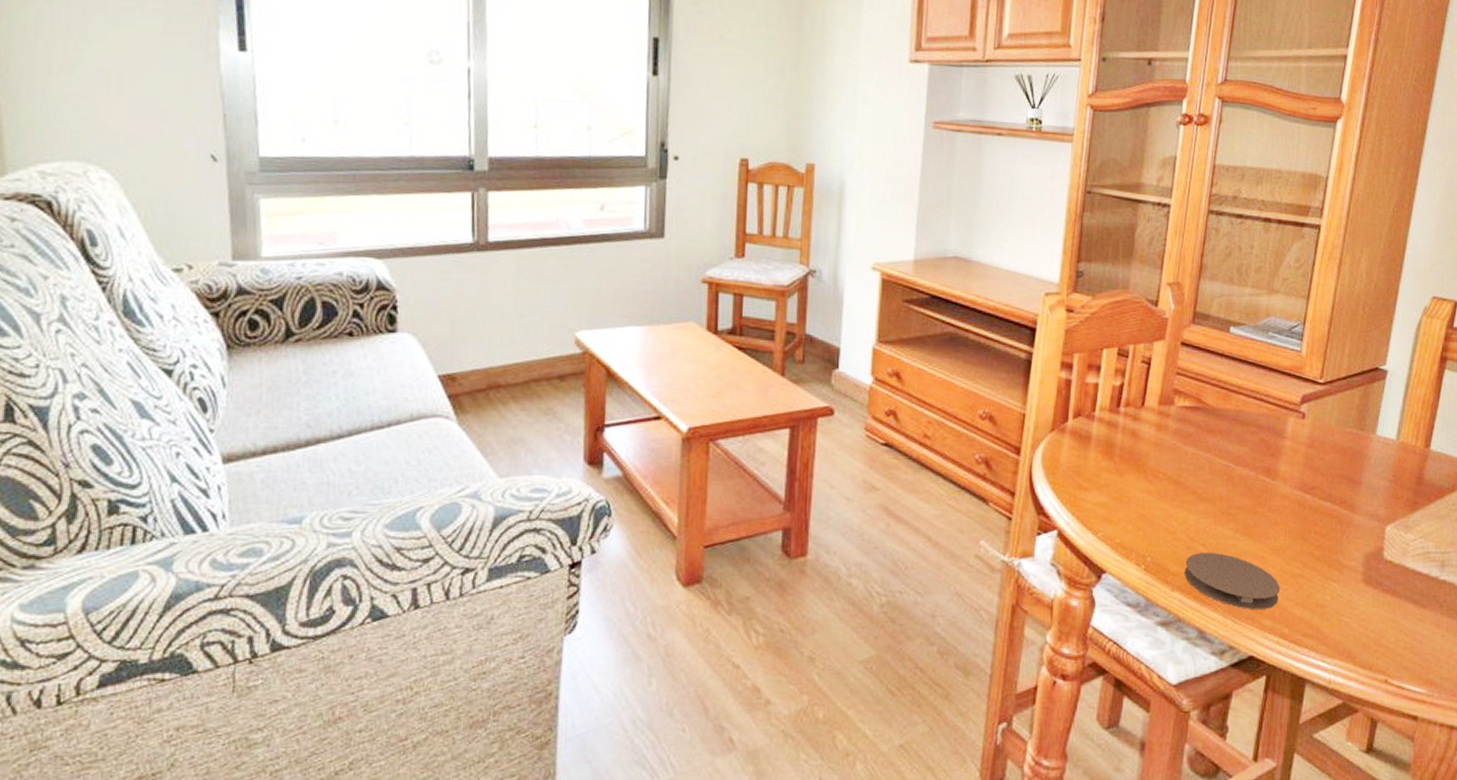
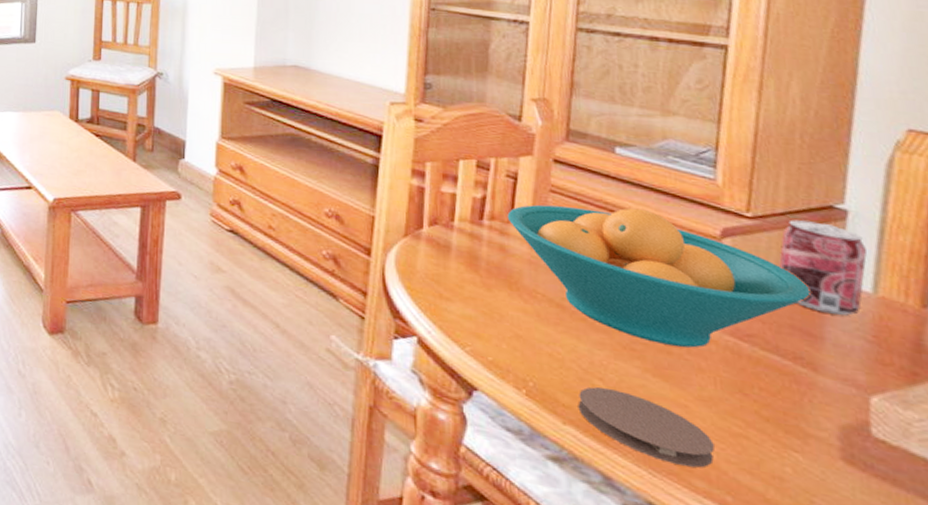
fruit bowl: none [1140,383,1356,507] -> present [507,204,811,348]
beverage can: none [1338,382,1397,461] -> present [779,219,868,316]

